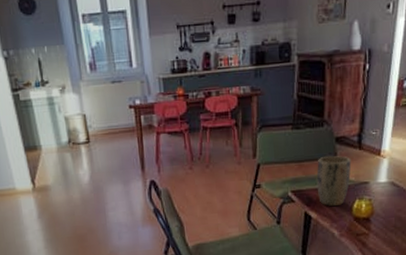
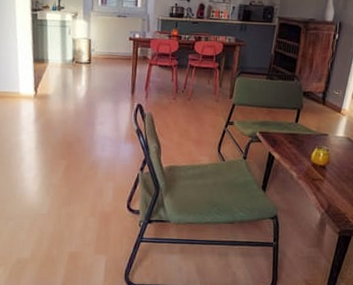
plant pot: present [316,155,352,206] -> none [282,106,315,151]

